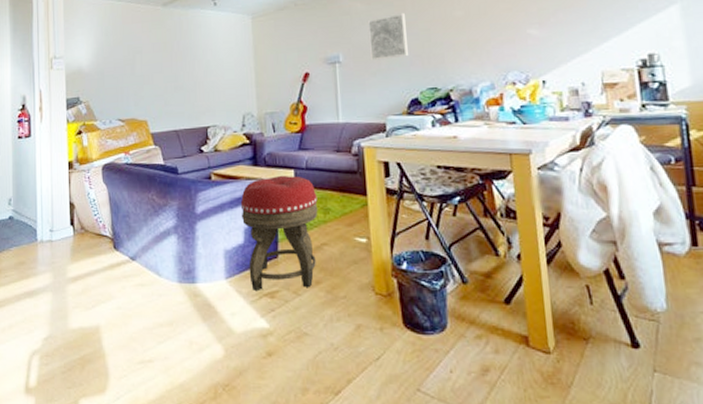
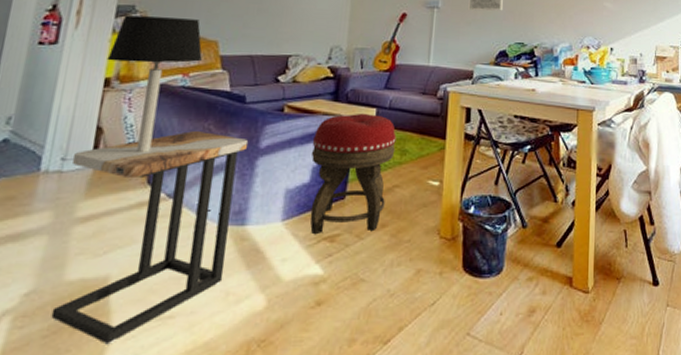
side table: none [58,202,187,381] -> present [51,131,249,345]
table lamp: none [67,103,137,222] -> present [107,15,203,152]

